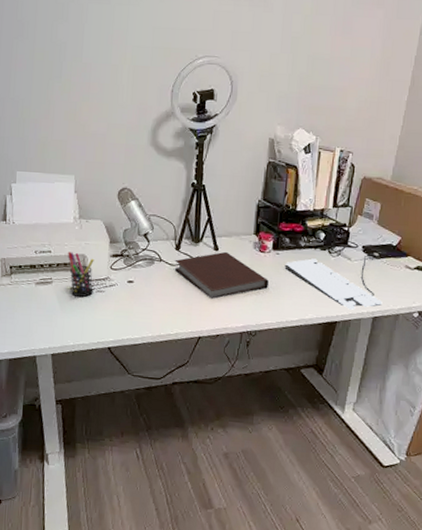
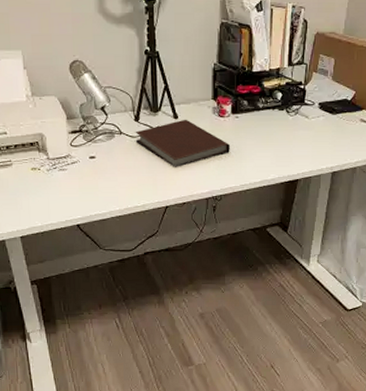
pen holder: present [68,252,94,298] -> none [25,132,56,178]
keyboard: present [284,252,383,310] -> none [244,109,340,167]

